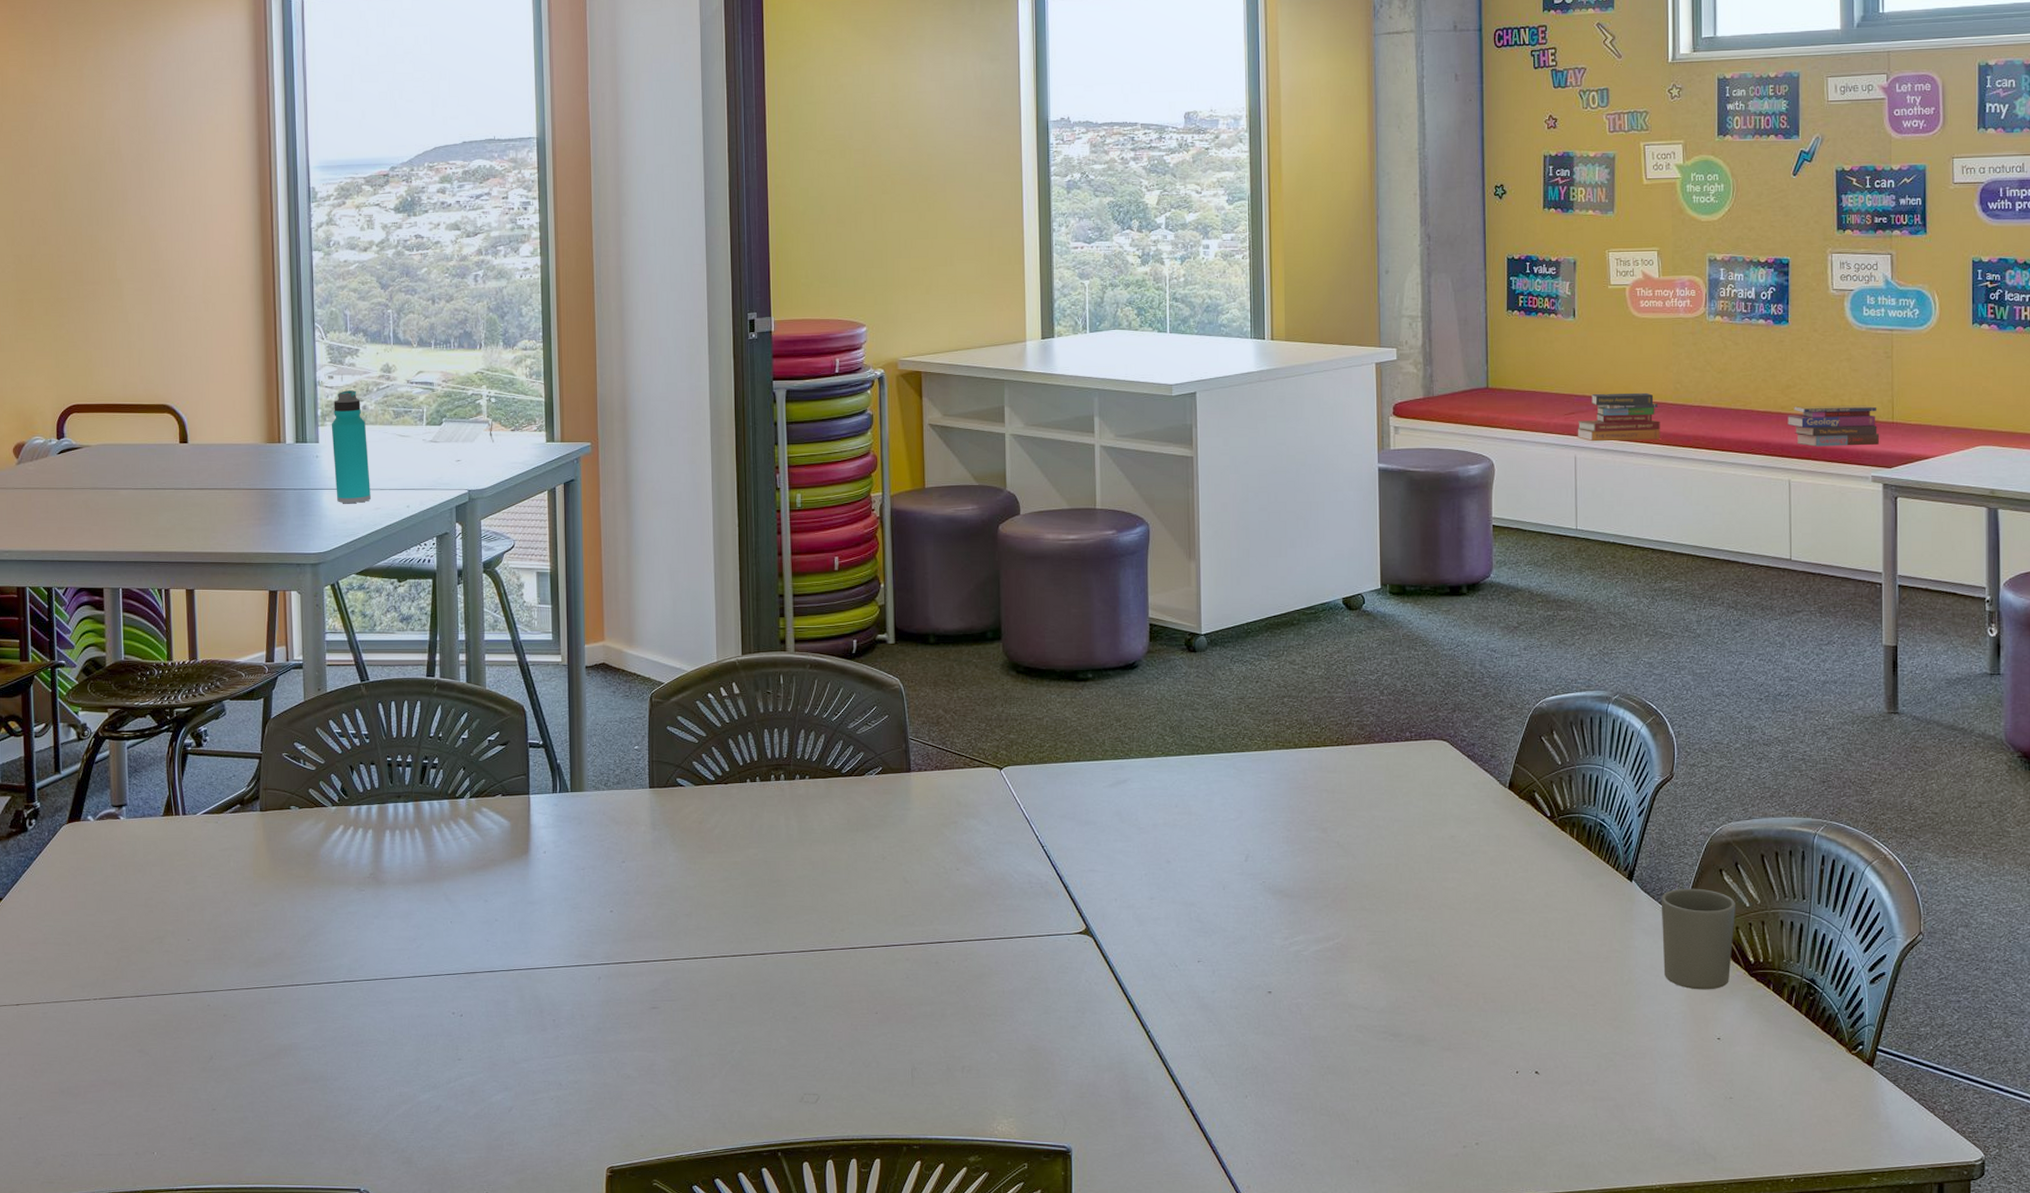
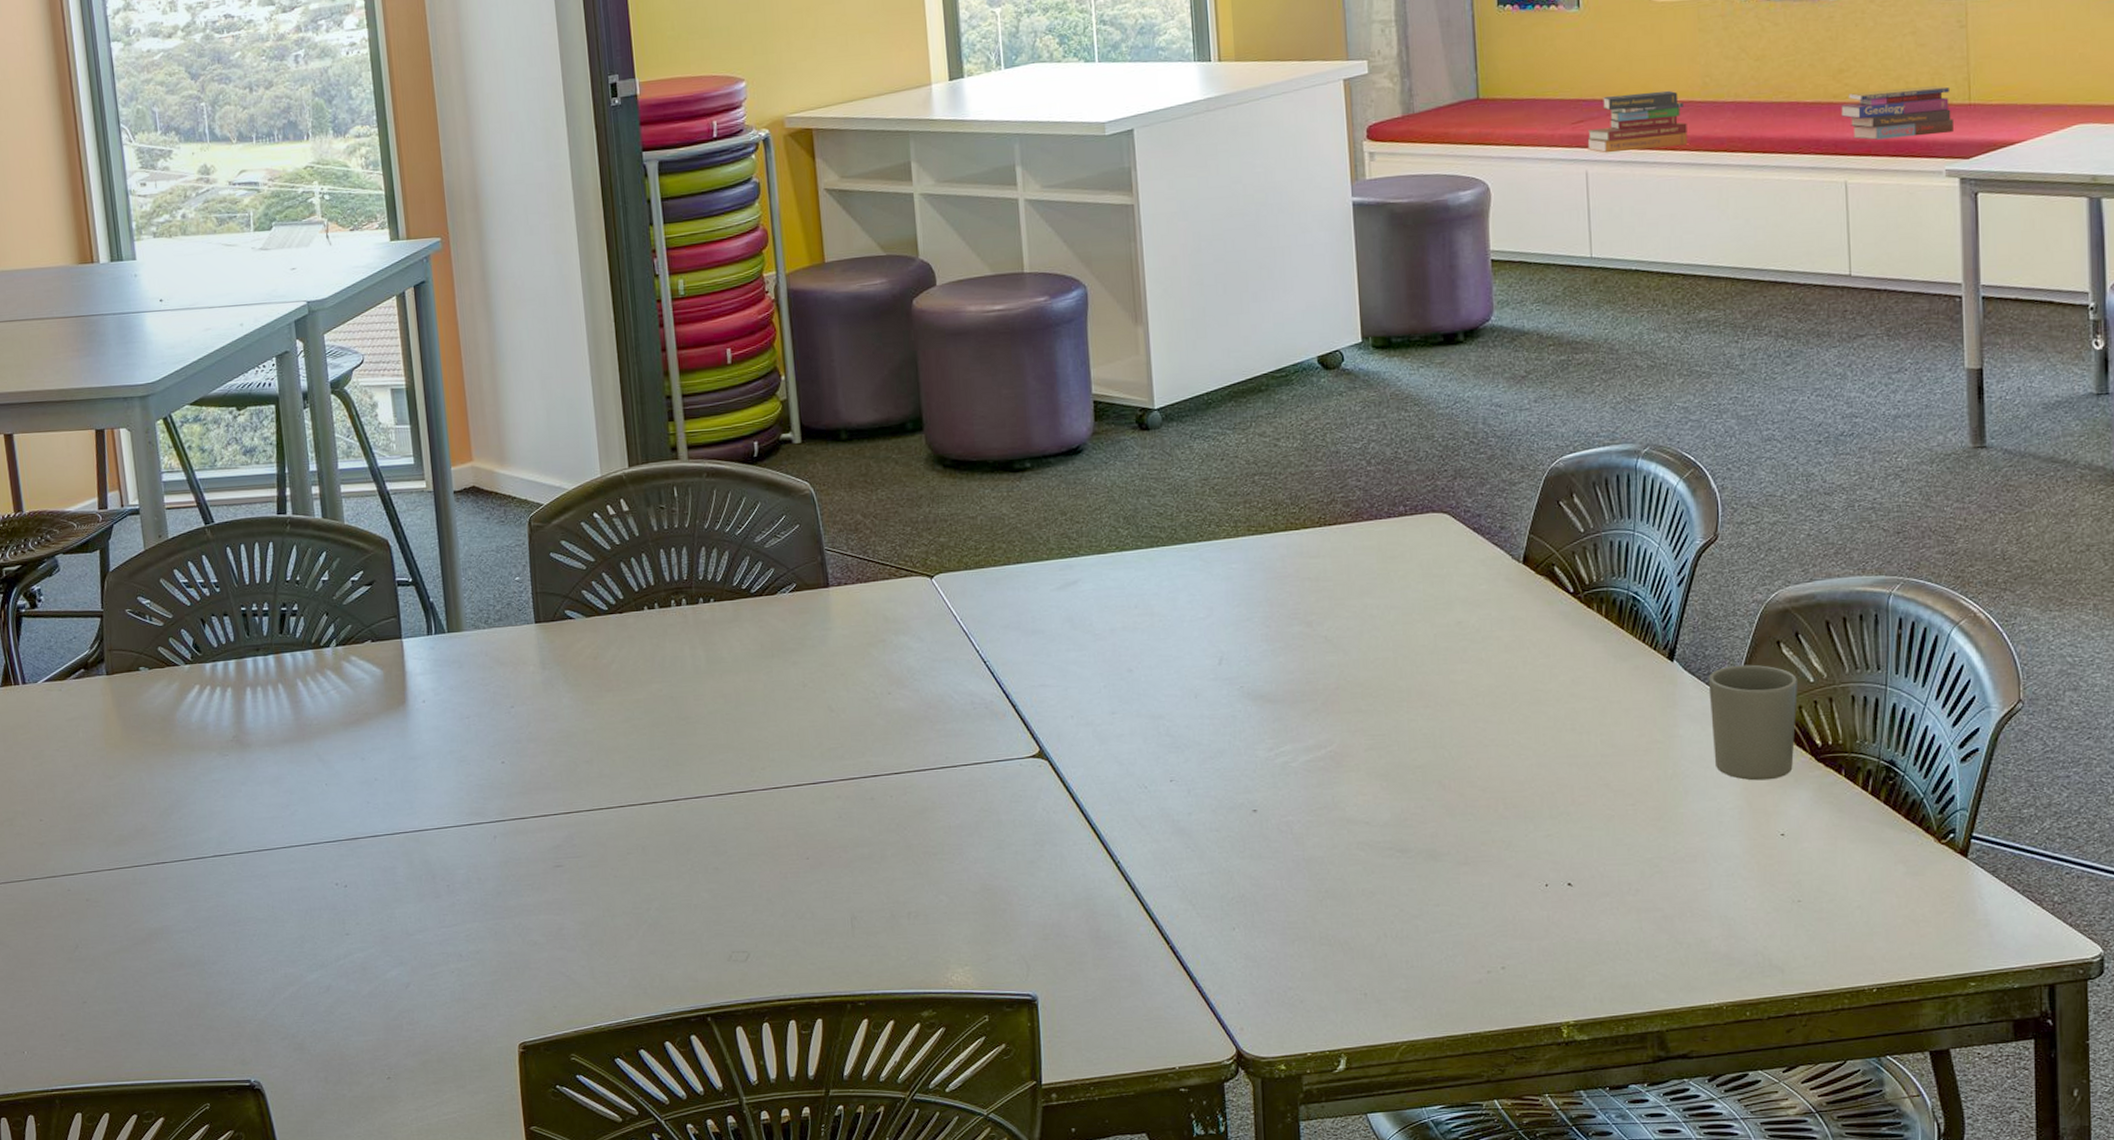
water bottle: present [331,390,371,503] -> none [148,197,199,326]

